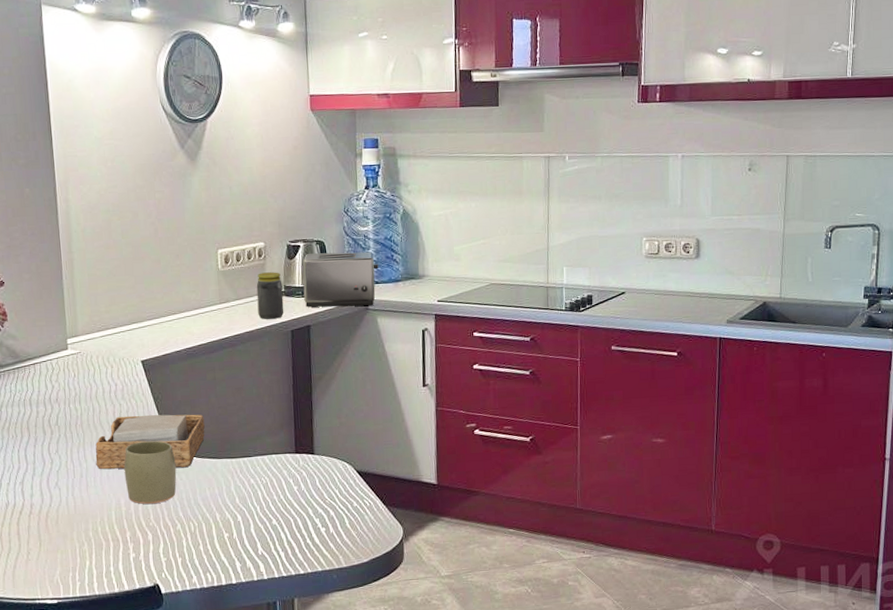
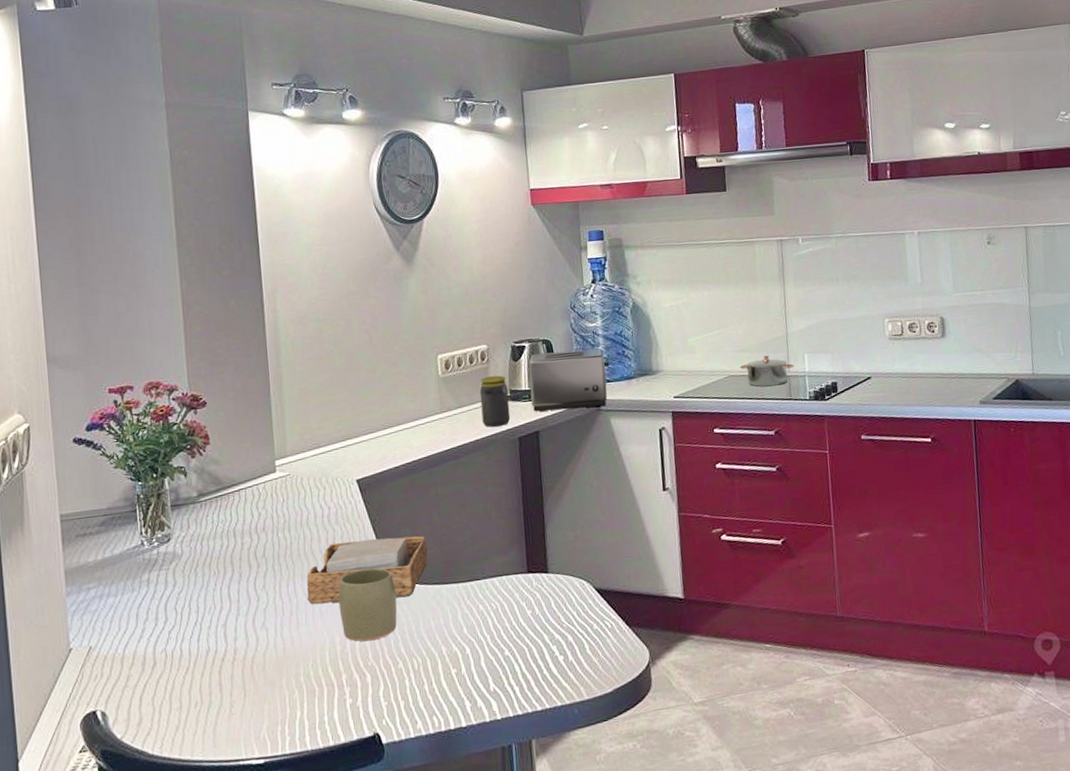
cooking pot: none [501,266,553,296] -> present [739,355,794,387]

